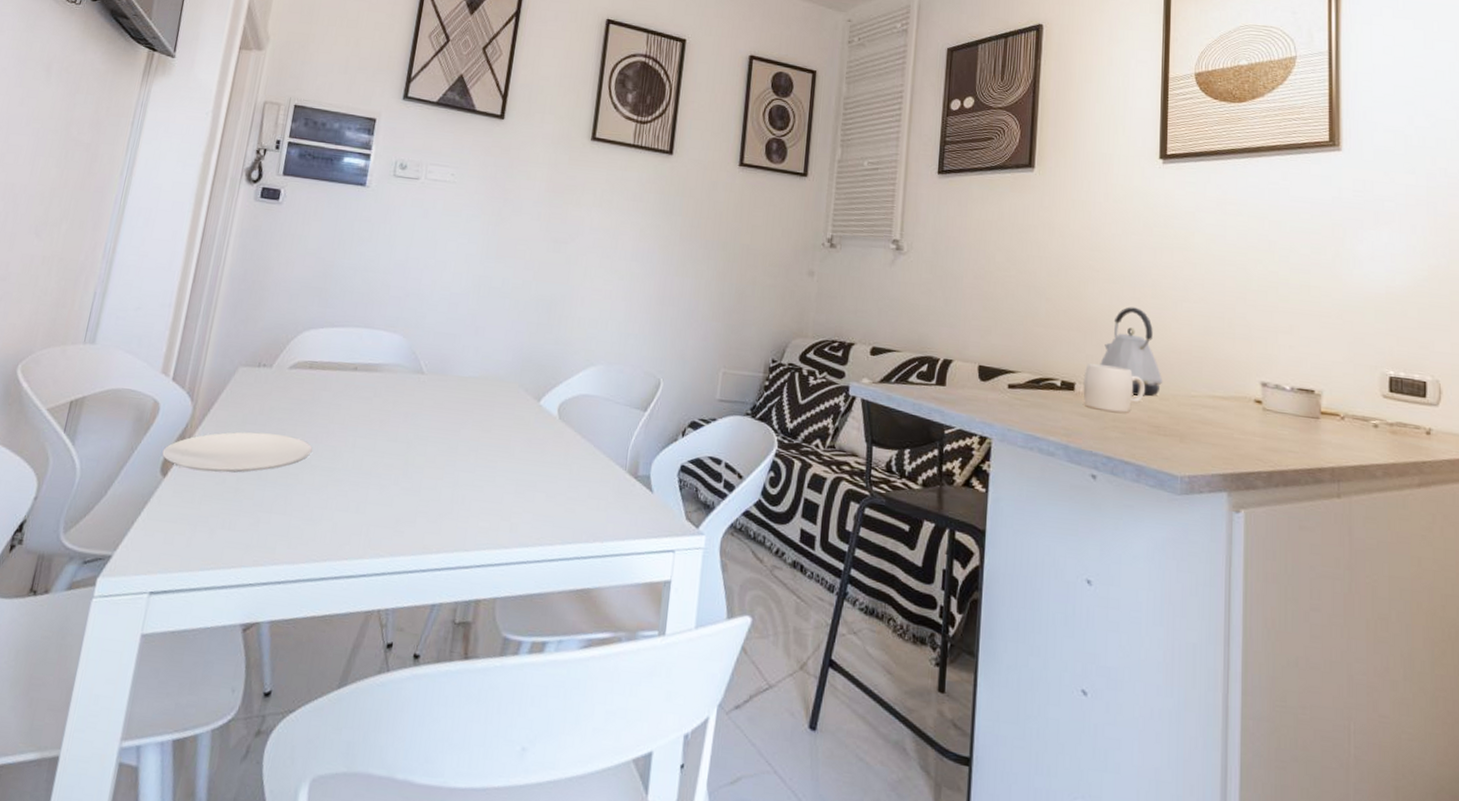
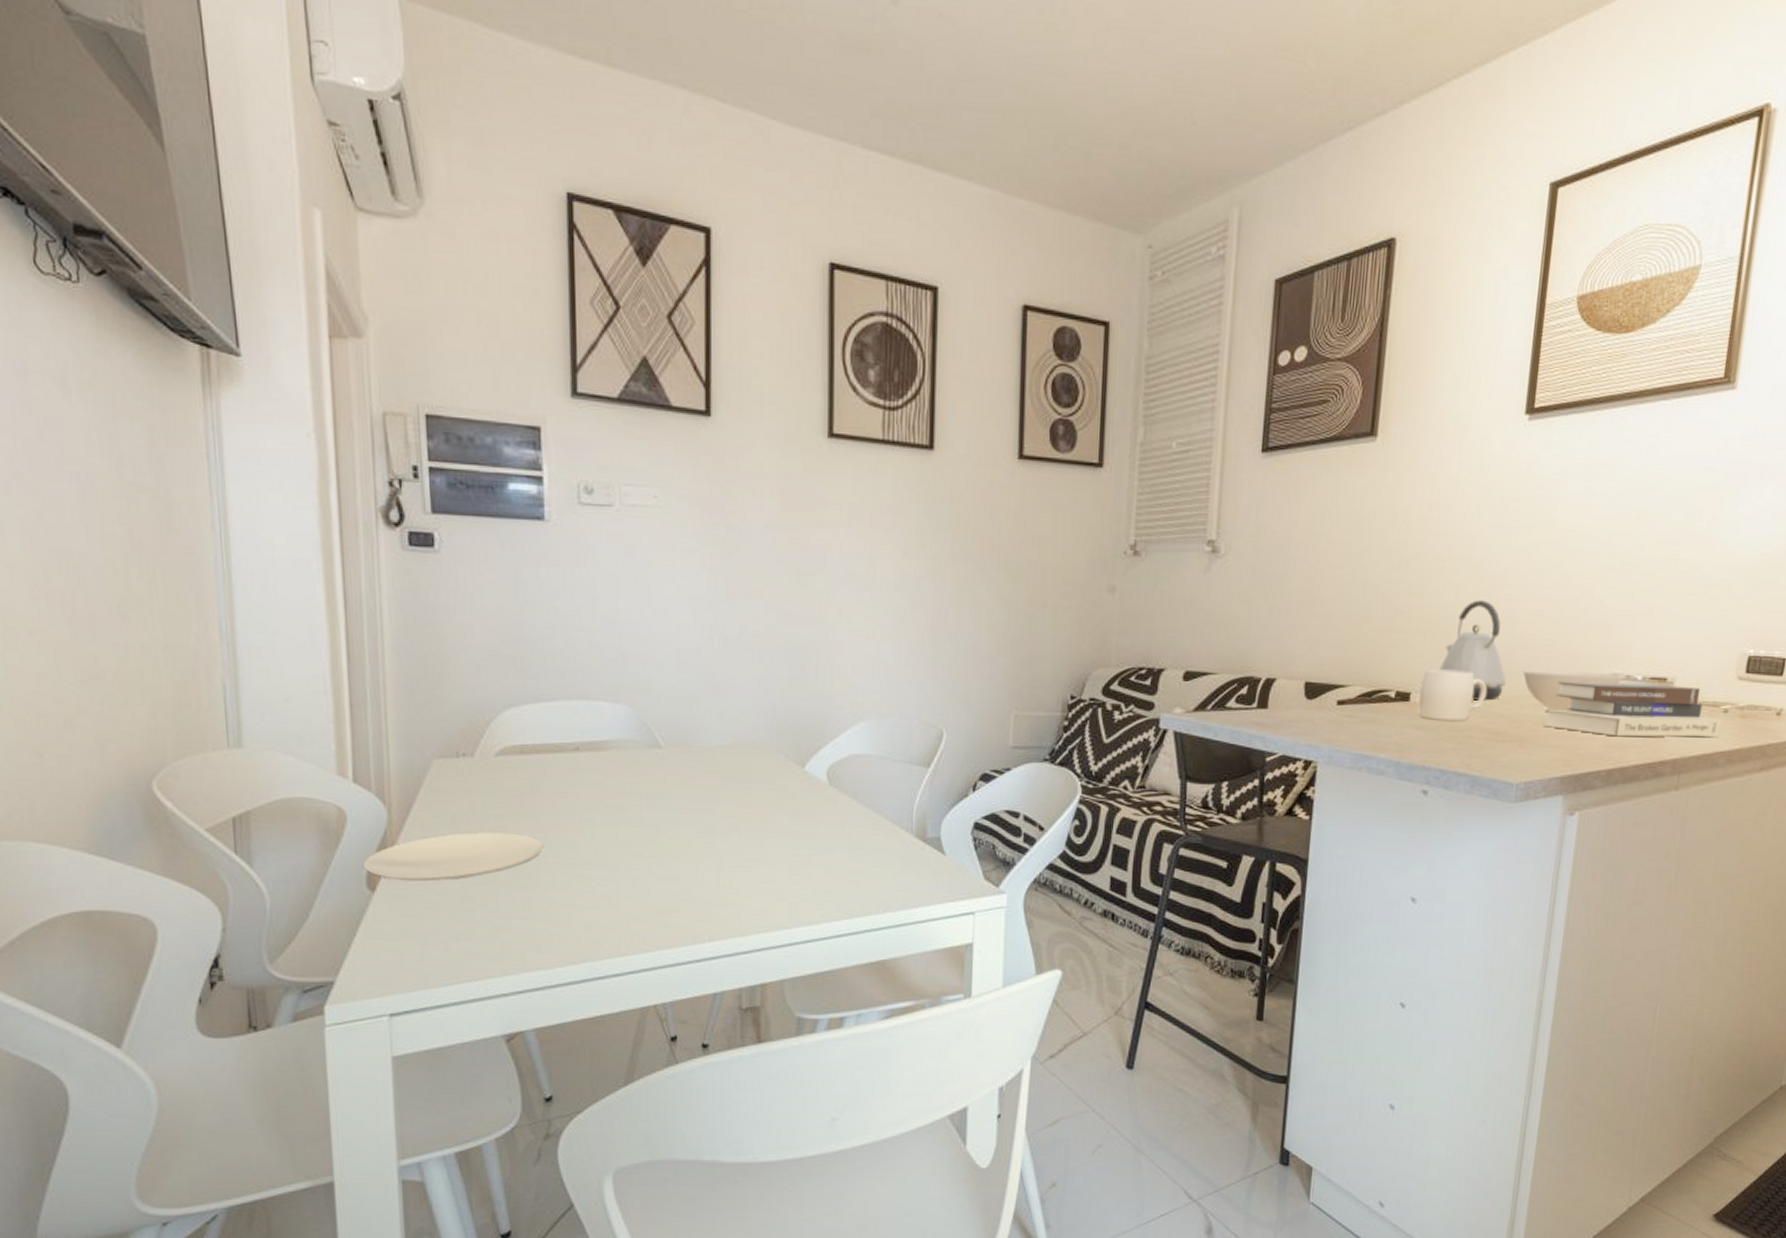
bowl: none [1177,372,1272,412] -> present [1522,670,1624,711]
books: none [1200,384,1373,450] -> present [1542,681,1722,738]

